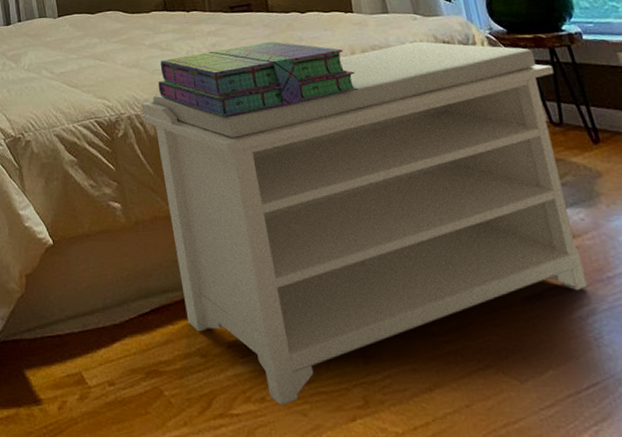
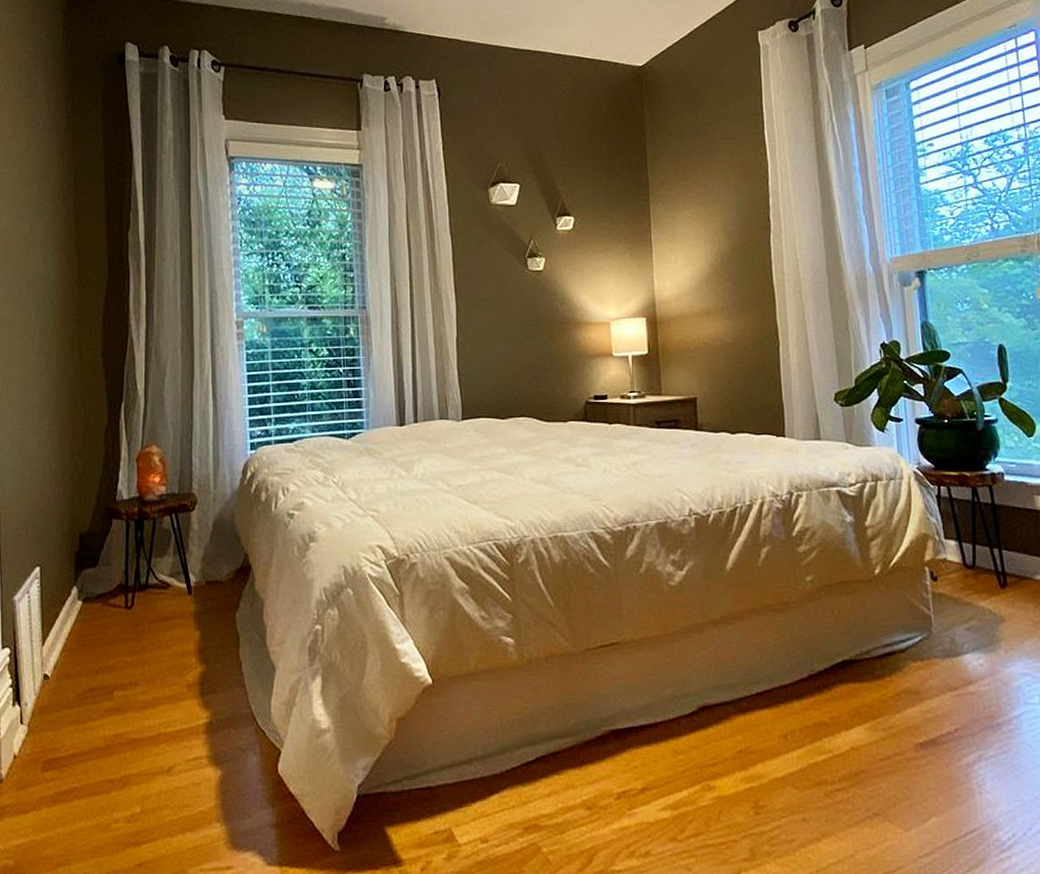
bench: present [141,41,587,406] -> none [547,473,978,861]
stack of books: present [157,41,358,118] -> none [568,464,781,545]

